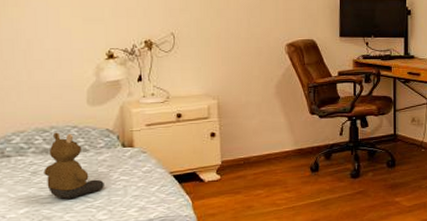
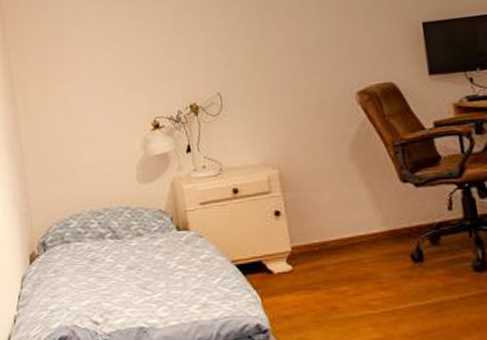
bear: present [43,132,104,199] -> none [101,214,162,291]

